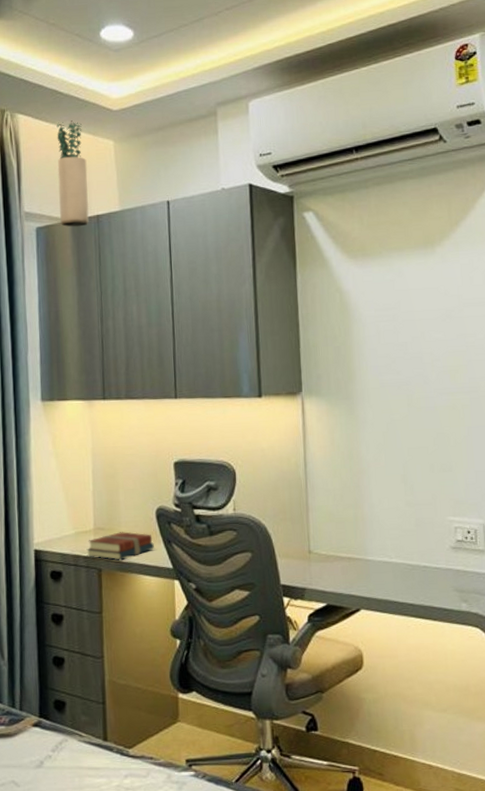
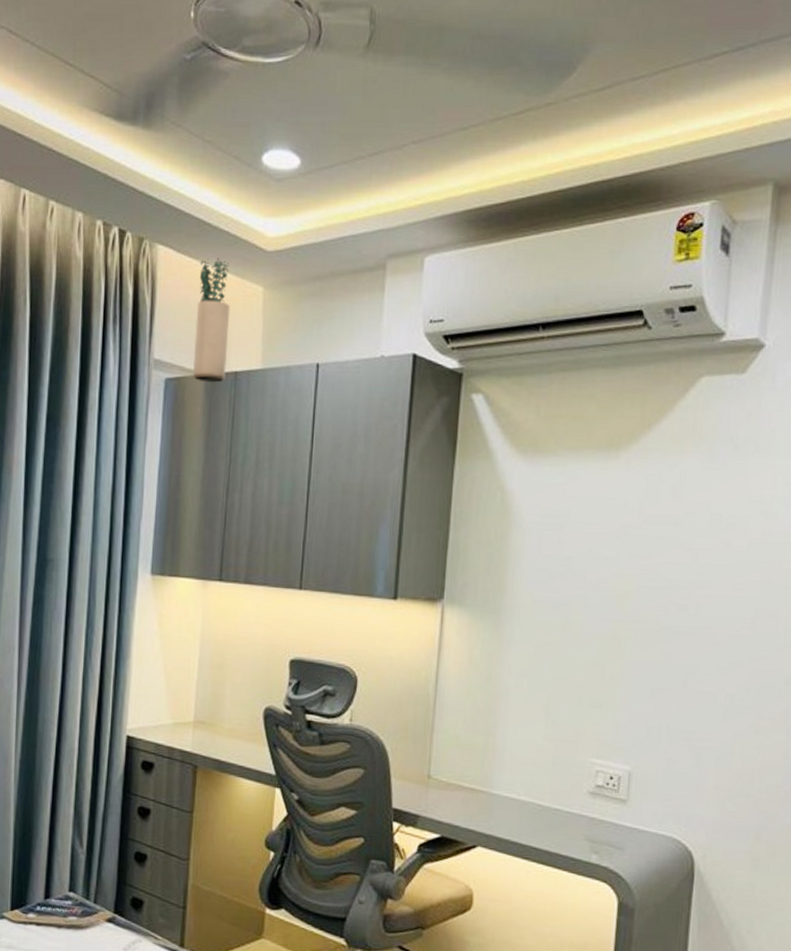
books: present [86,532,154,560] -> none [183,728,258,759]

